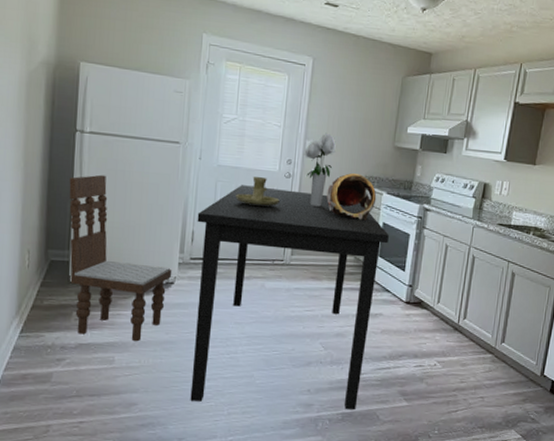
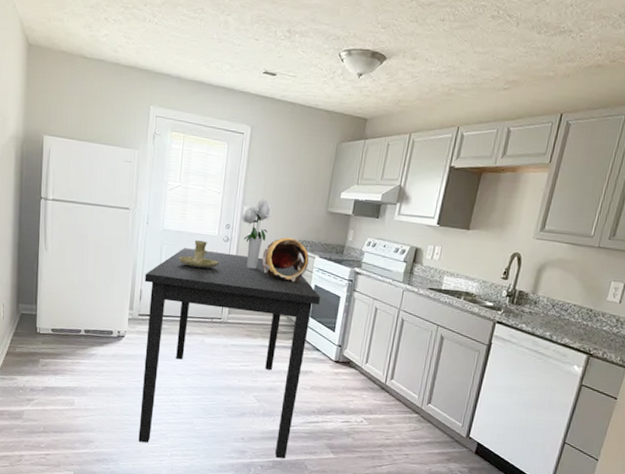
dining chair: present [69,174,173,342] -> none [35,238,123,387]

